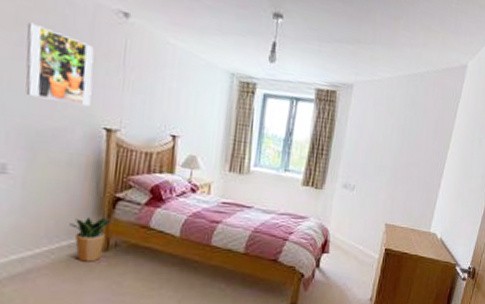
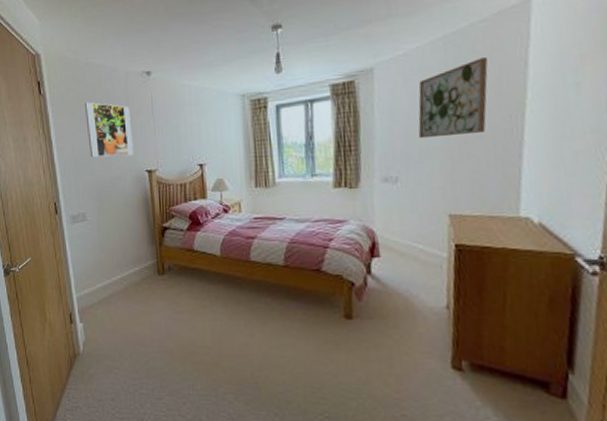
potted plant: present [69,216,116,262] -> none [133,245,166,285]
wall art: none [376,101,434,161] -> present [418,57,489,139]

